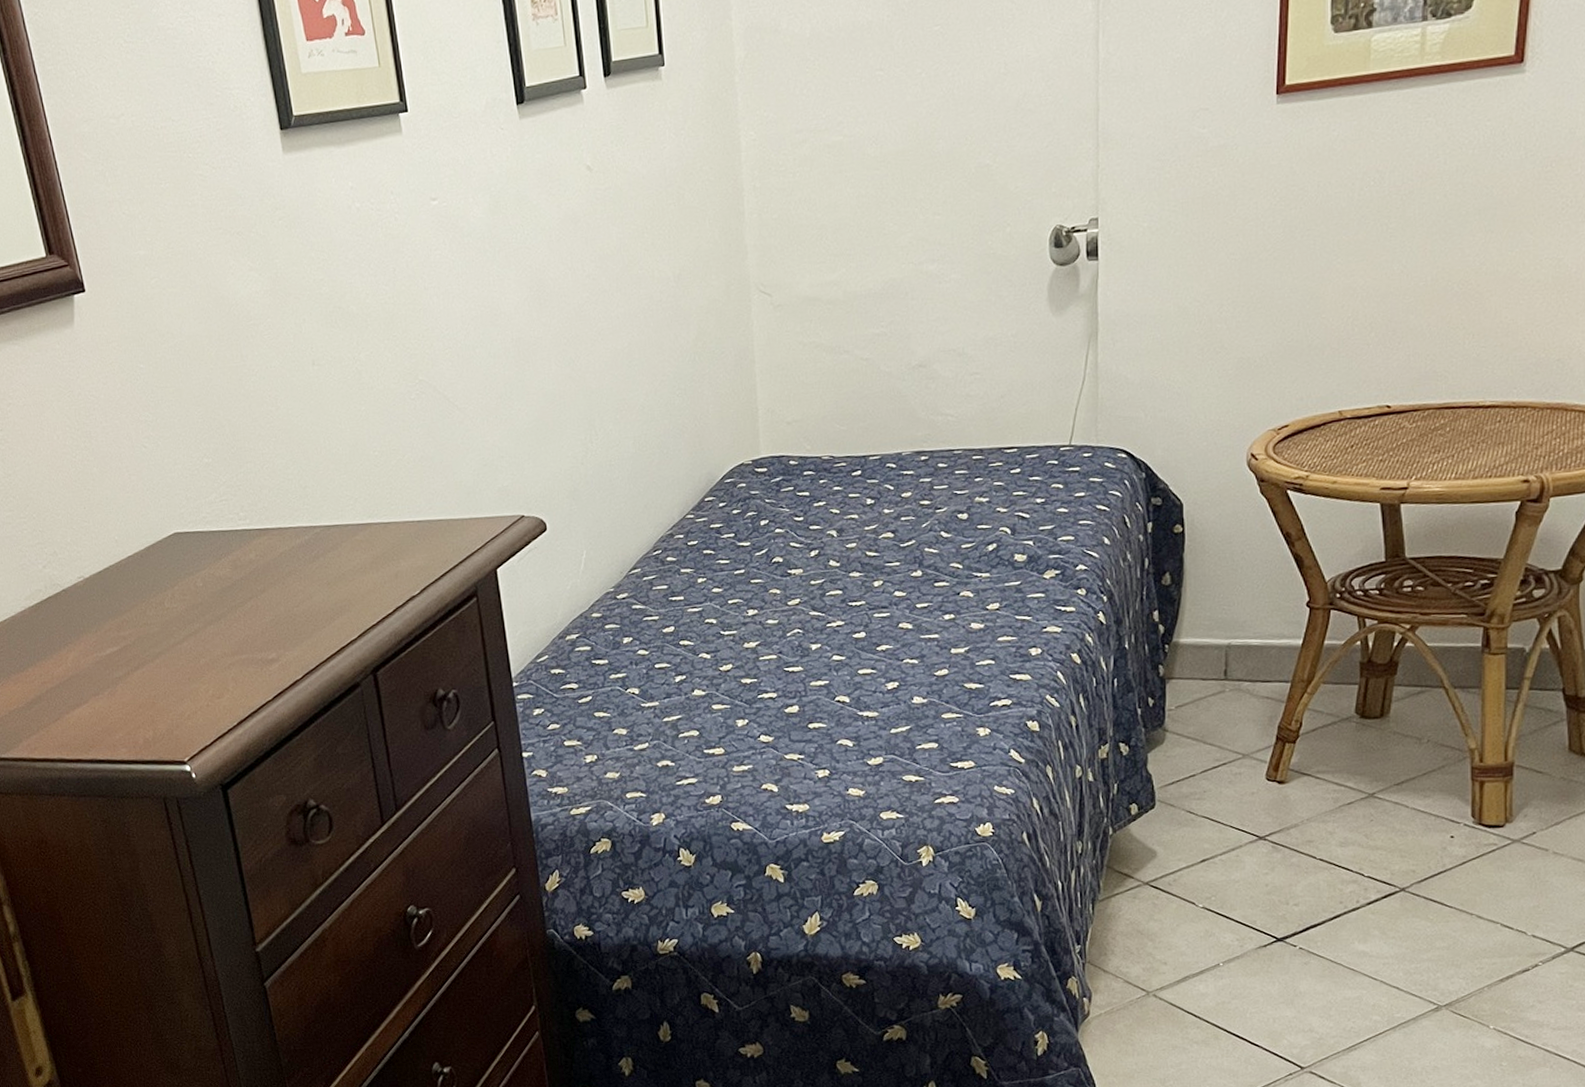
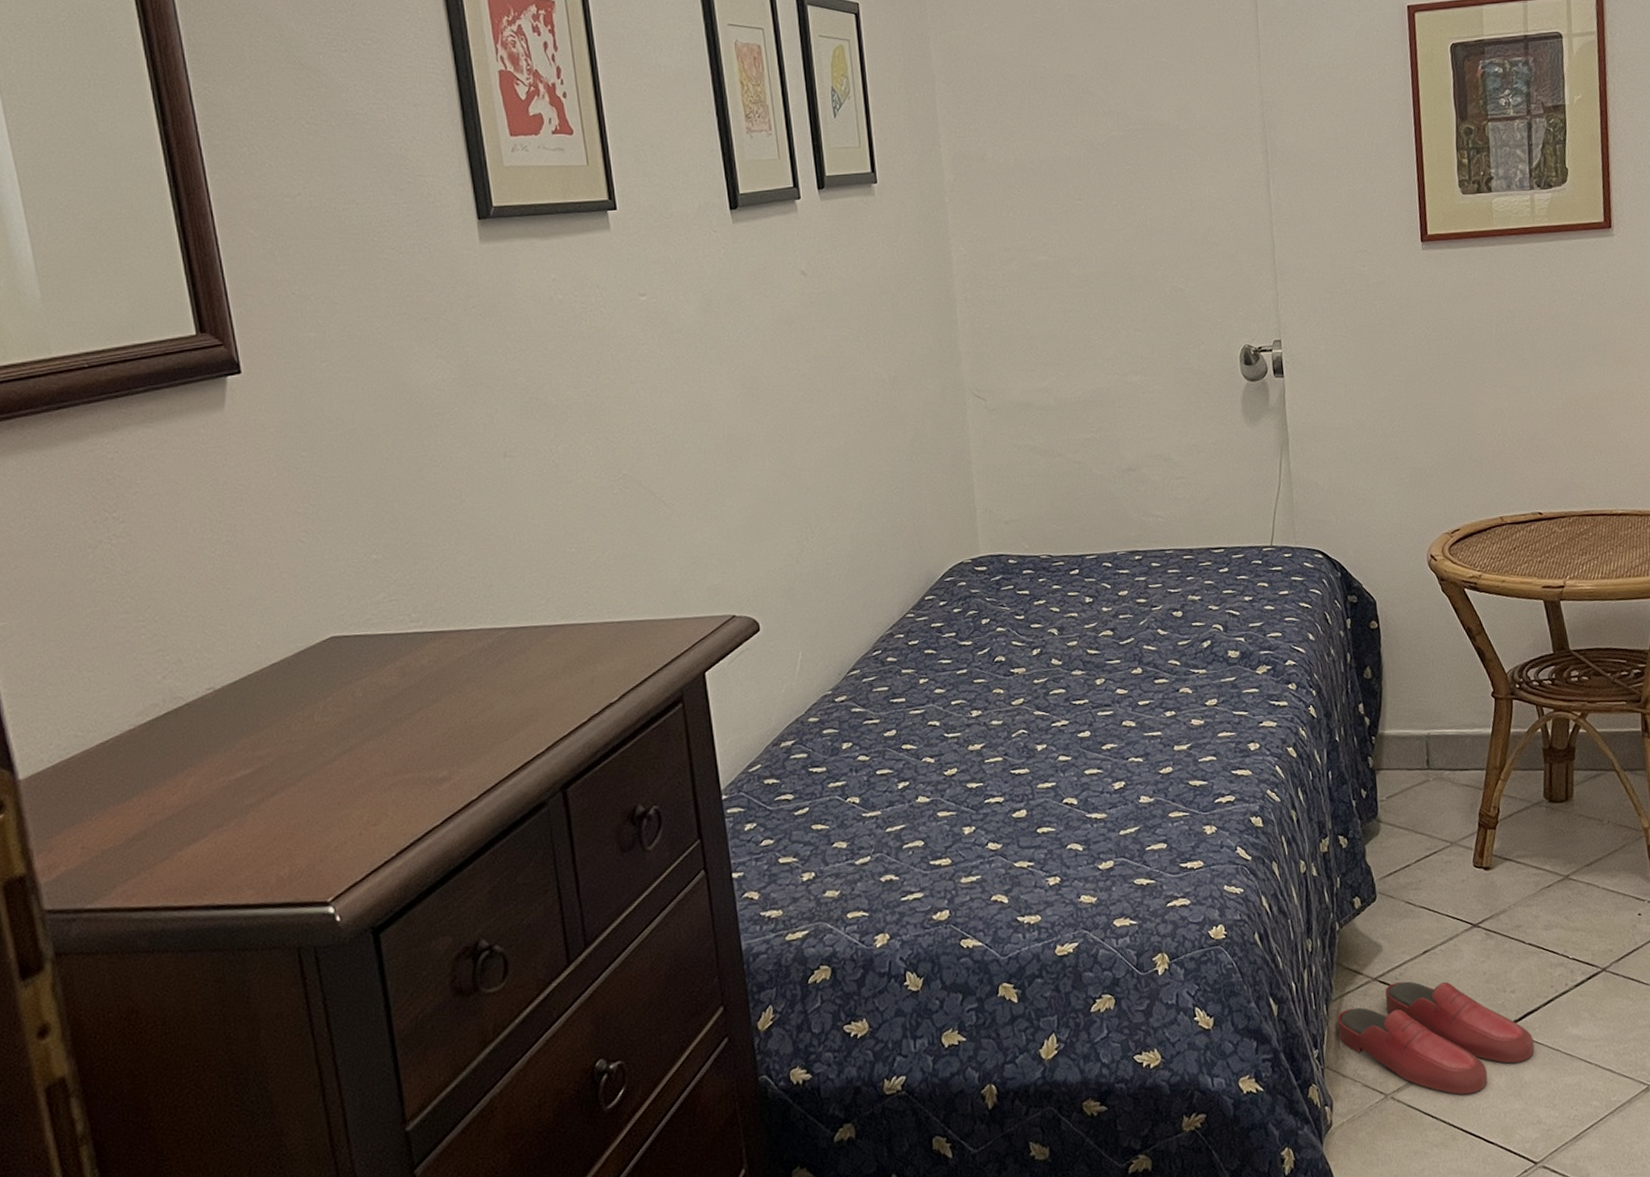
slippers: none [1102,887,1314,999] -> present [1337,981,1535,1095]

